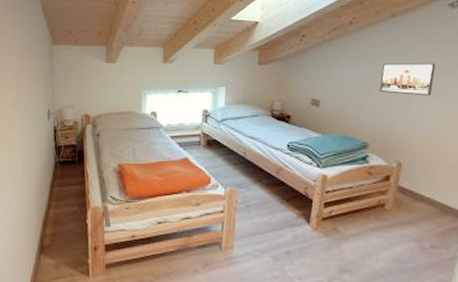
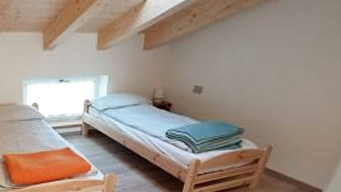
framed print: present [379,63,436,96] -> none [264,44,328,80]

